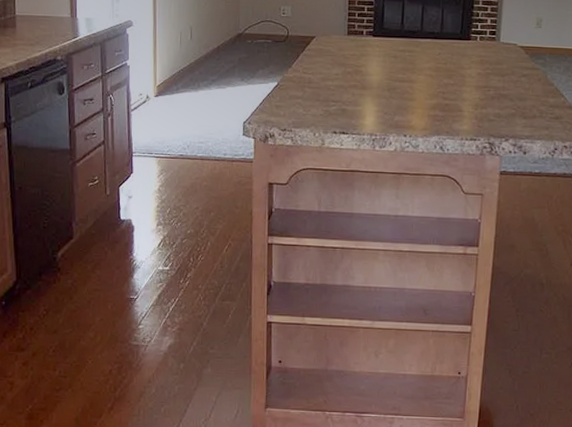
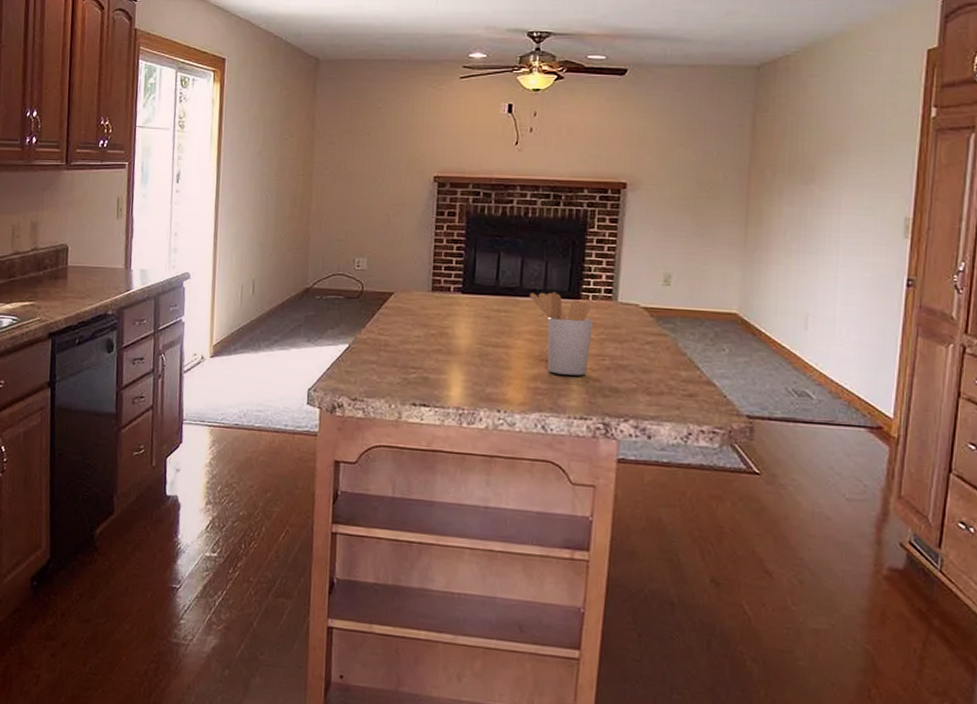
utensil holder: none [428,34,481,104] -> present [529,291,593,376]

